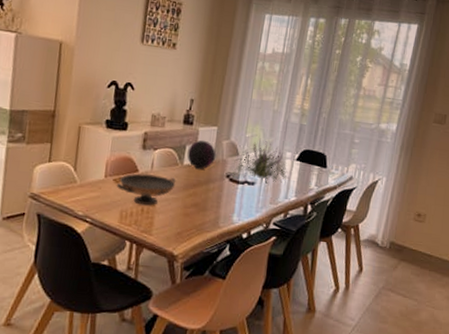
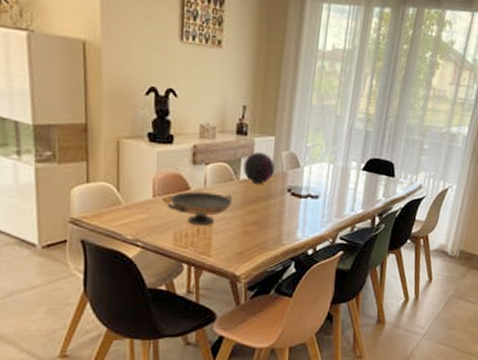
plant: present [232,138,290,184] -> none [294,147,356,197]

